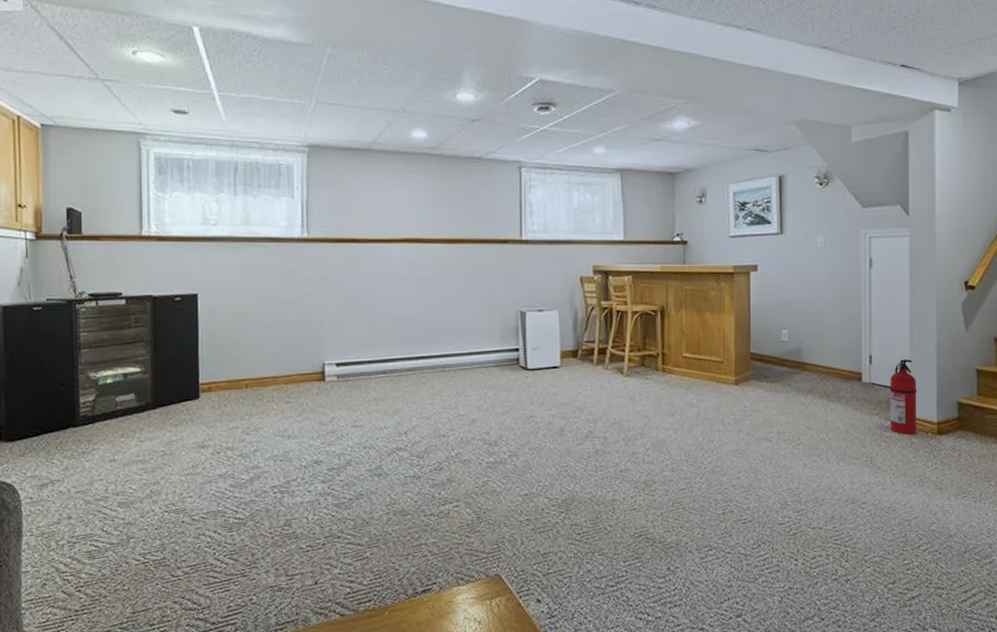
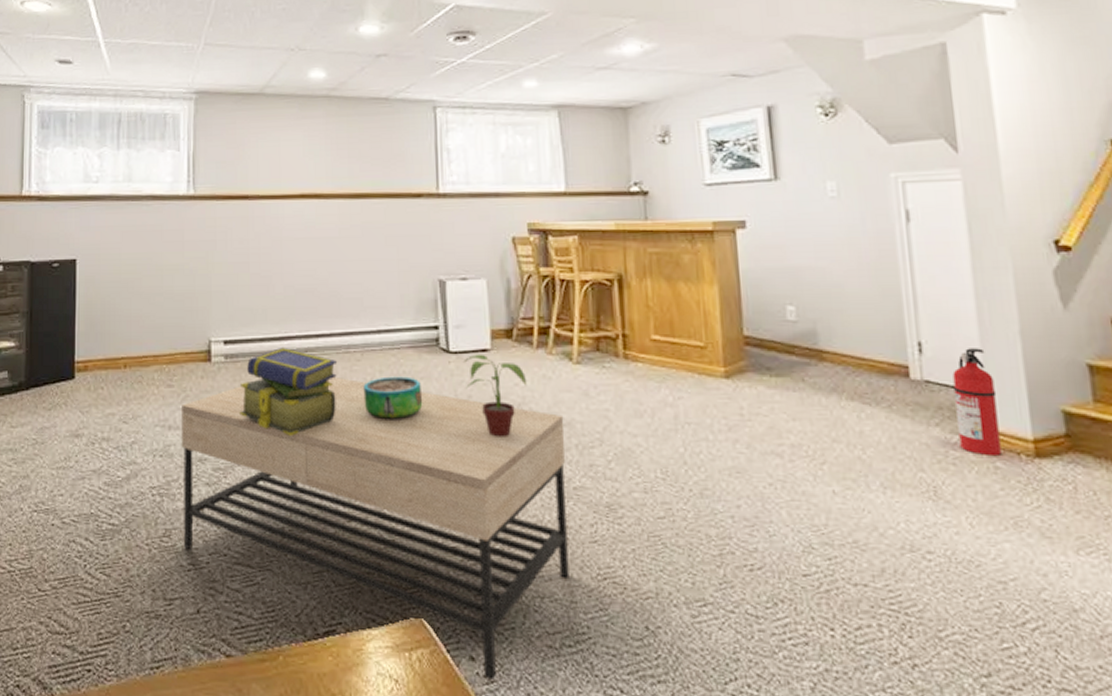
coffee table: none [299,392,615,616] -> present [181,378,569,681]
stack of books: none [351,367,435,440] -> present [240,346,338,436]
decorative bowl: none [456,389,505,425] -> present [363,376,423,420]
potted plant: none [538,370,588,435] -> present [463,354,528,437]

